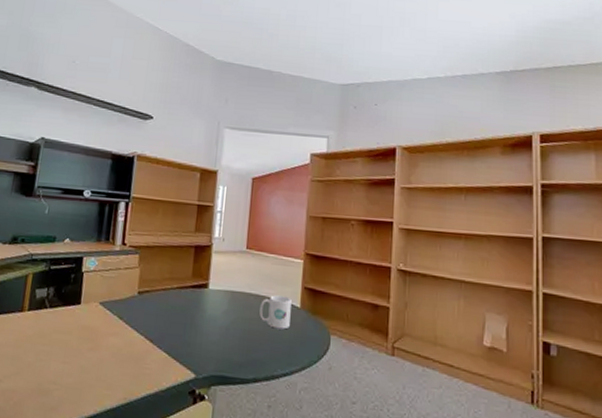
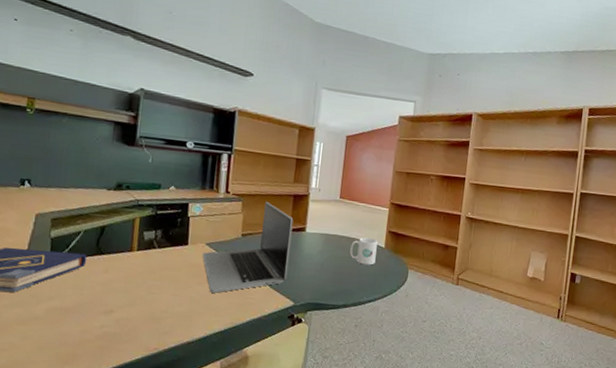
laptop: none [95,253,195,361] -> present [202,201,294,293]

